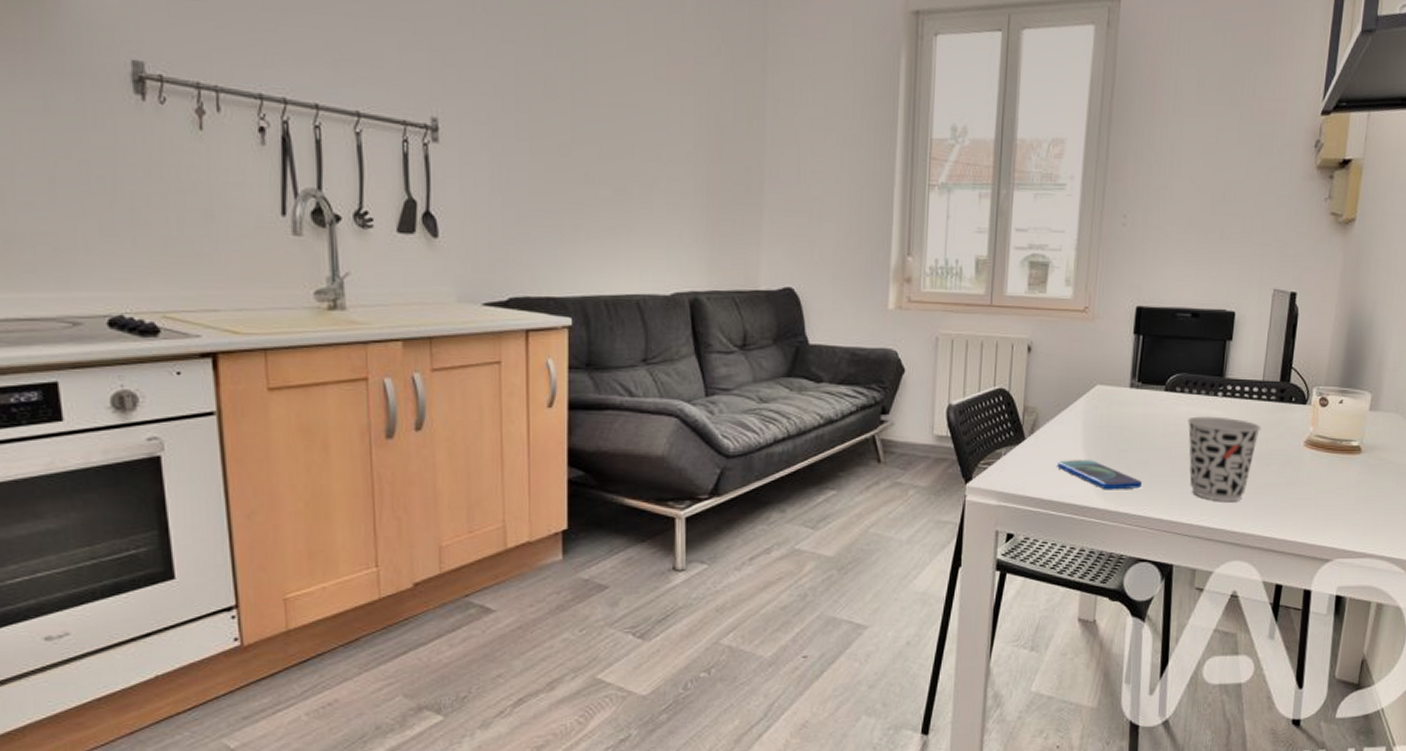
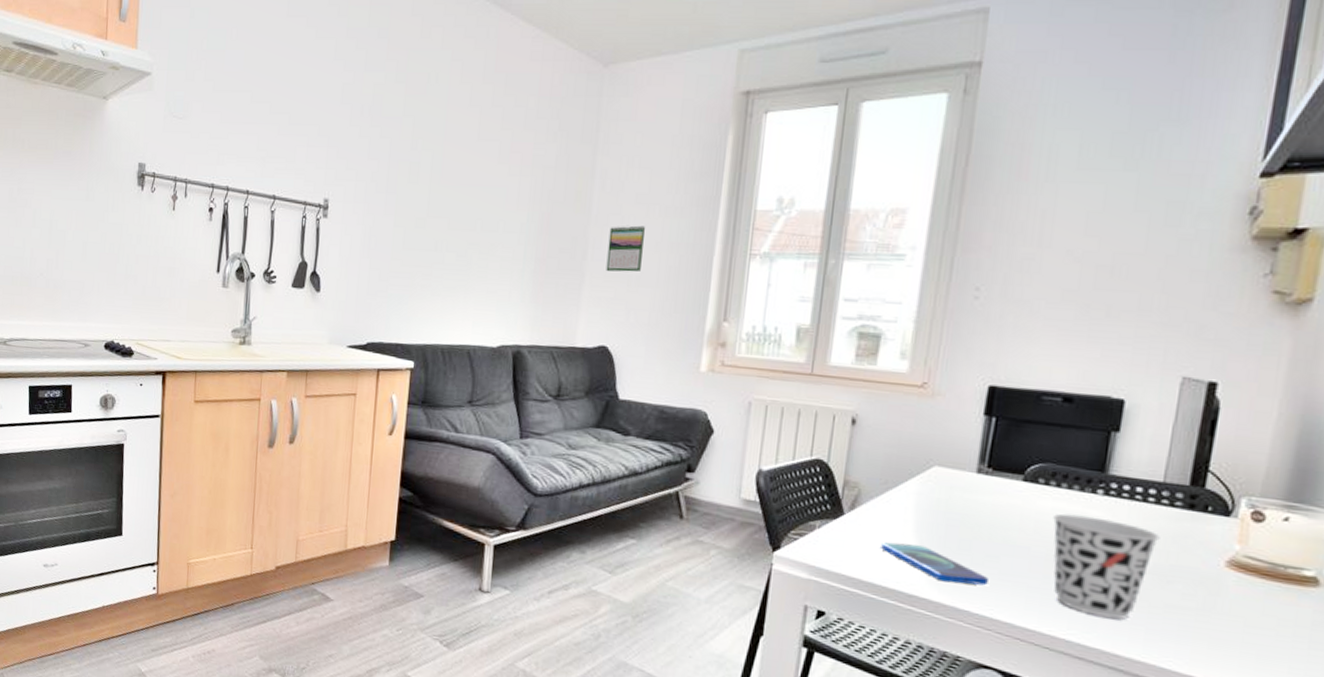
calendar: none [785,153,825,206] -> present [606,225,646,272]

